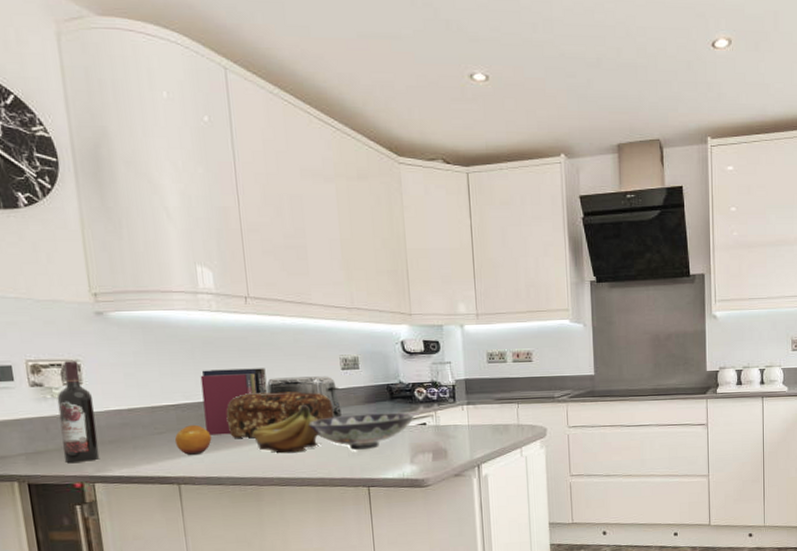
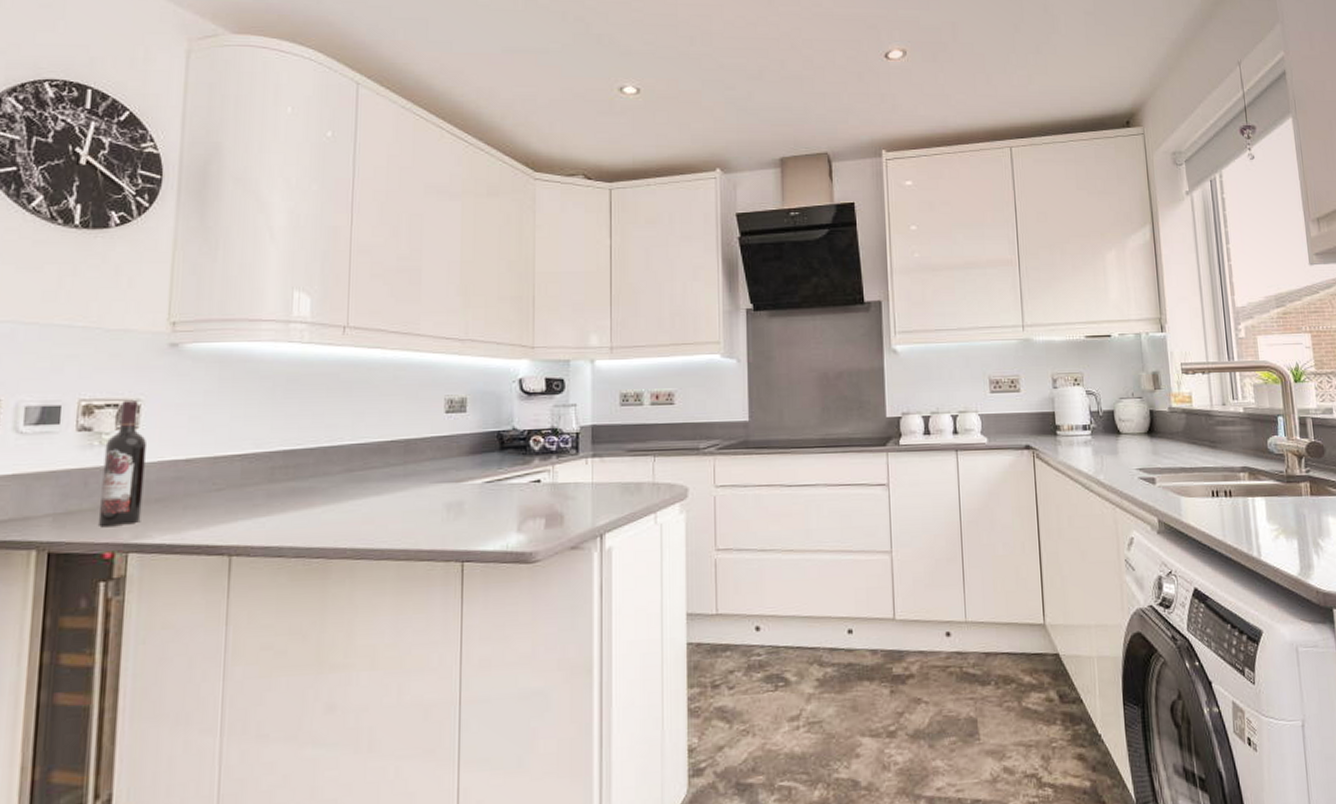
fruit: present [174,424,212,456] -> none [234,479,279,519]
books: present [200,368,268,435] -> none [274,410,355,493]
bread loaf: present [226,391,334,438] -> none [300,439,430,497]
fruit: present [251,404,321,454] -> none [327,455,410,517]
toaster: present [266,376,342,418] -> none [352,420,440,473]
bowl: present [307,412,414,451] -> none [396,466,527,515]

